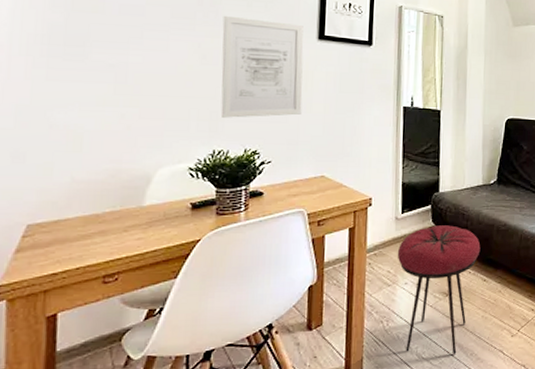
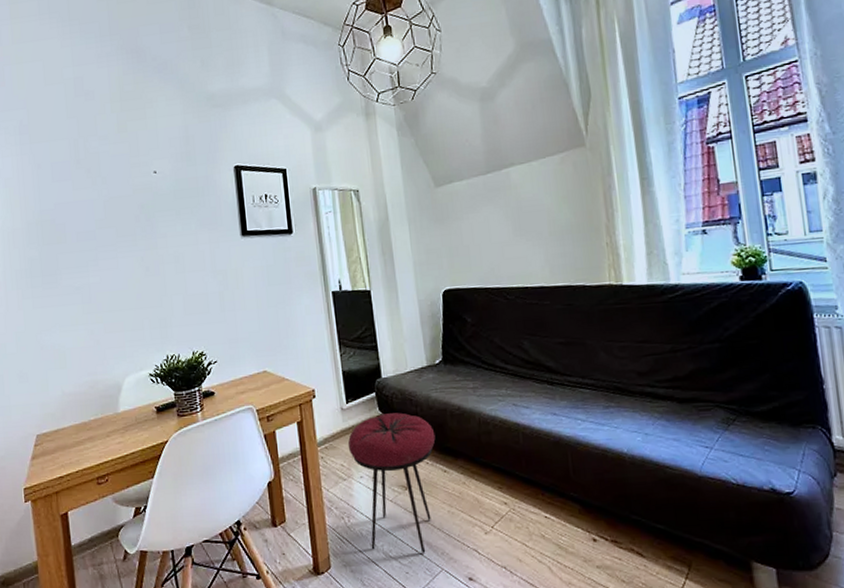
wall art: present [221,15,304,118] -> none [157,224,237,324]

